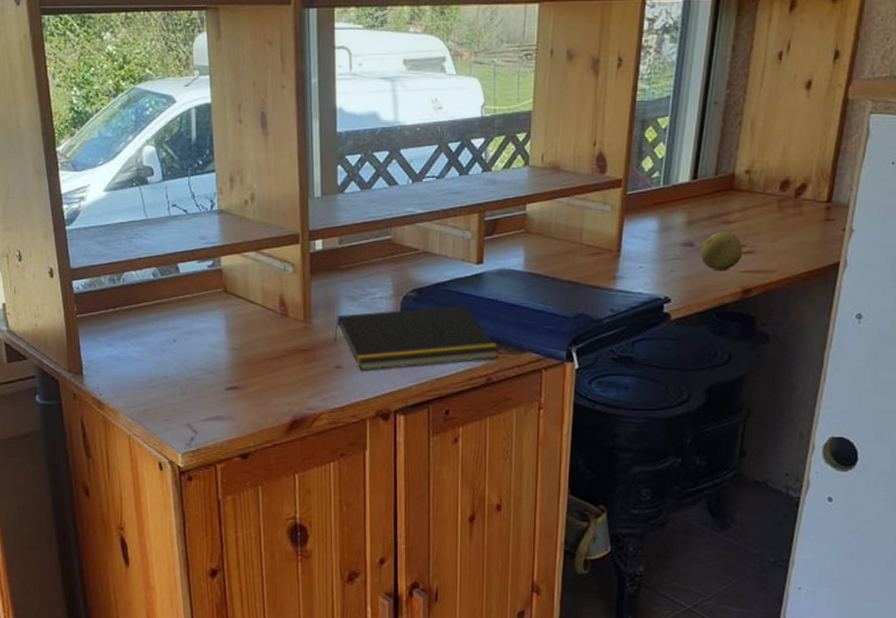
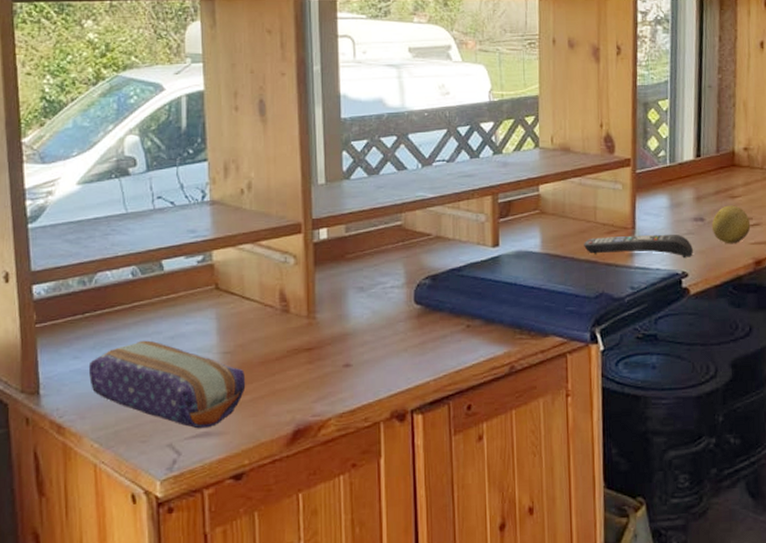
pencil case: none [120,334,251,413] -> present [88,340,246,429]
notepad: present [334,305,499,371] -> none [342,290,521,369]
remote control: none [567,258,680,283] -> present [584,234,694,258]

